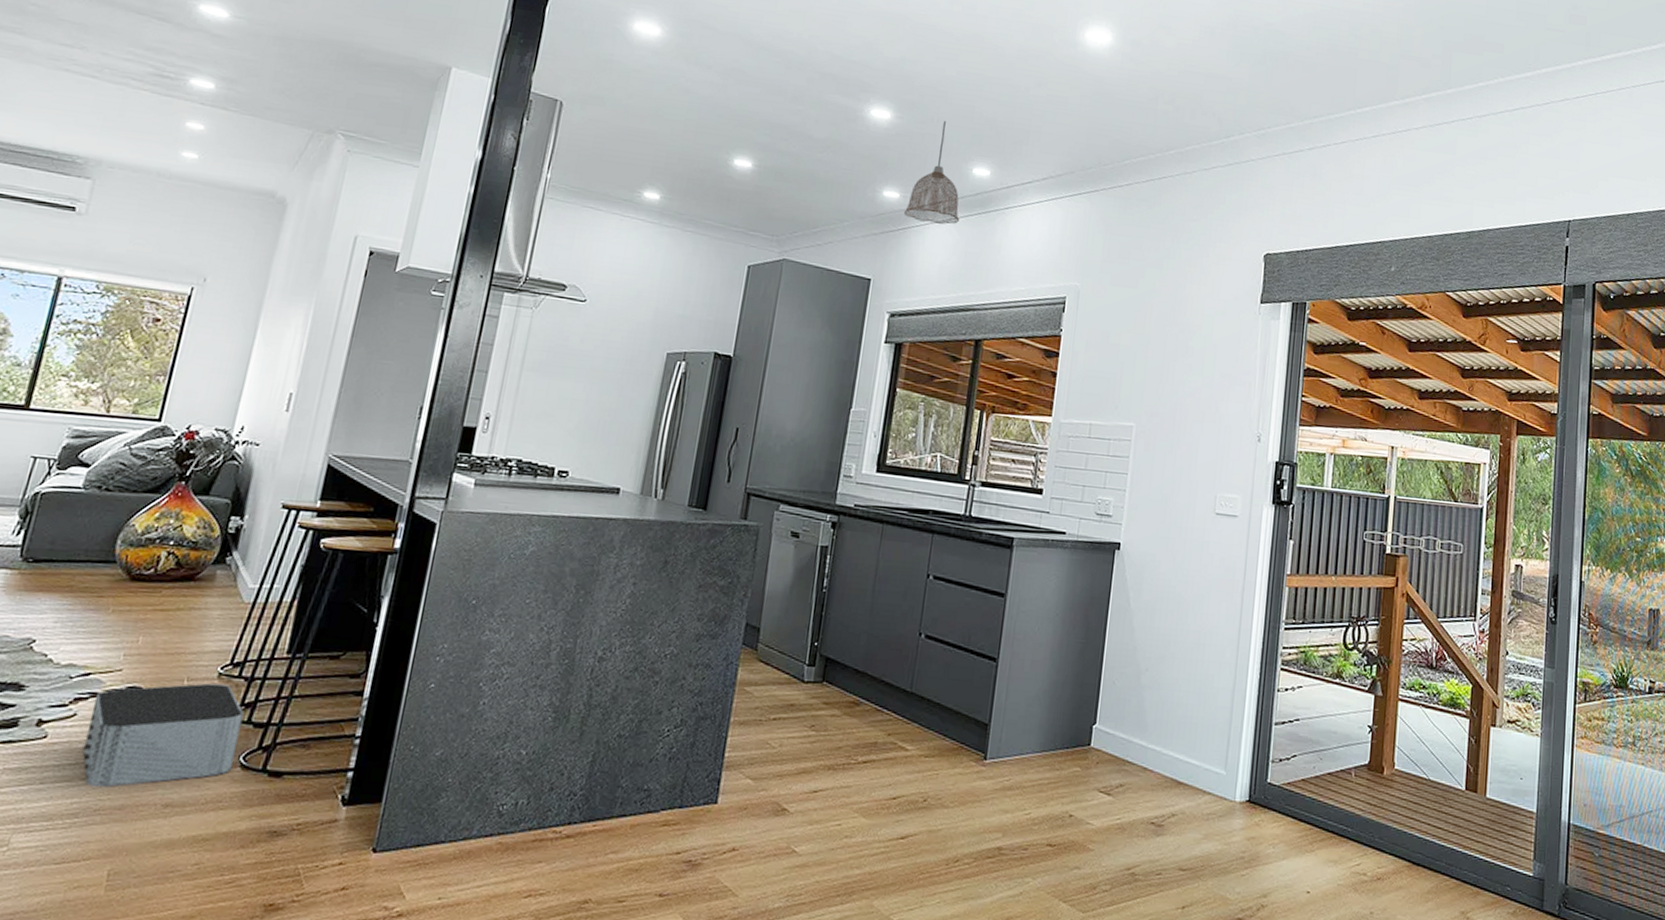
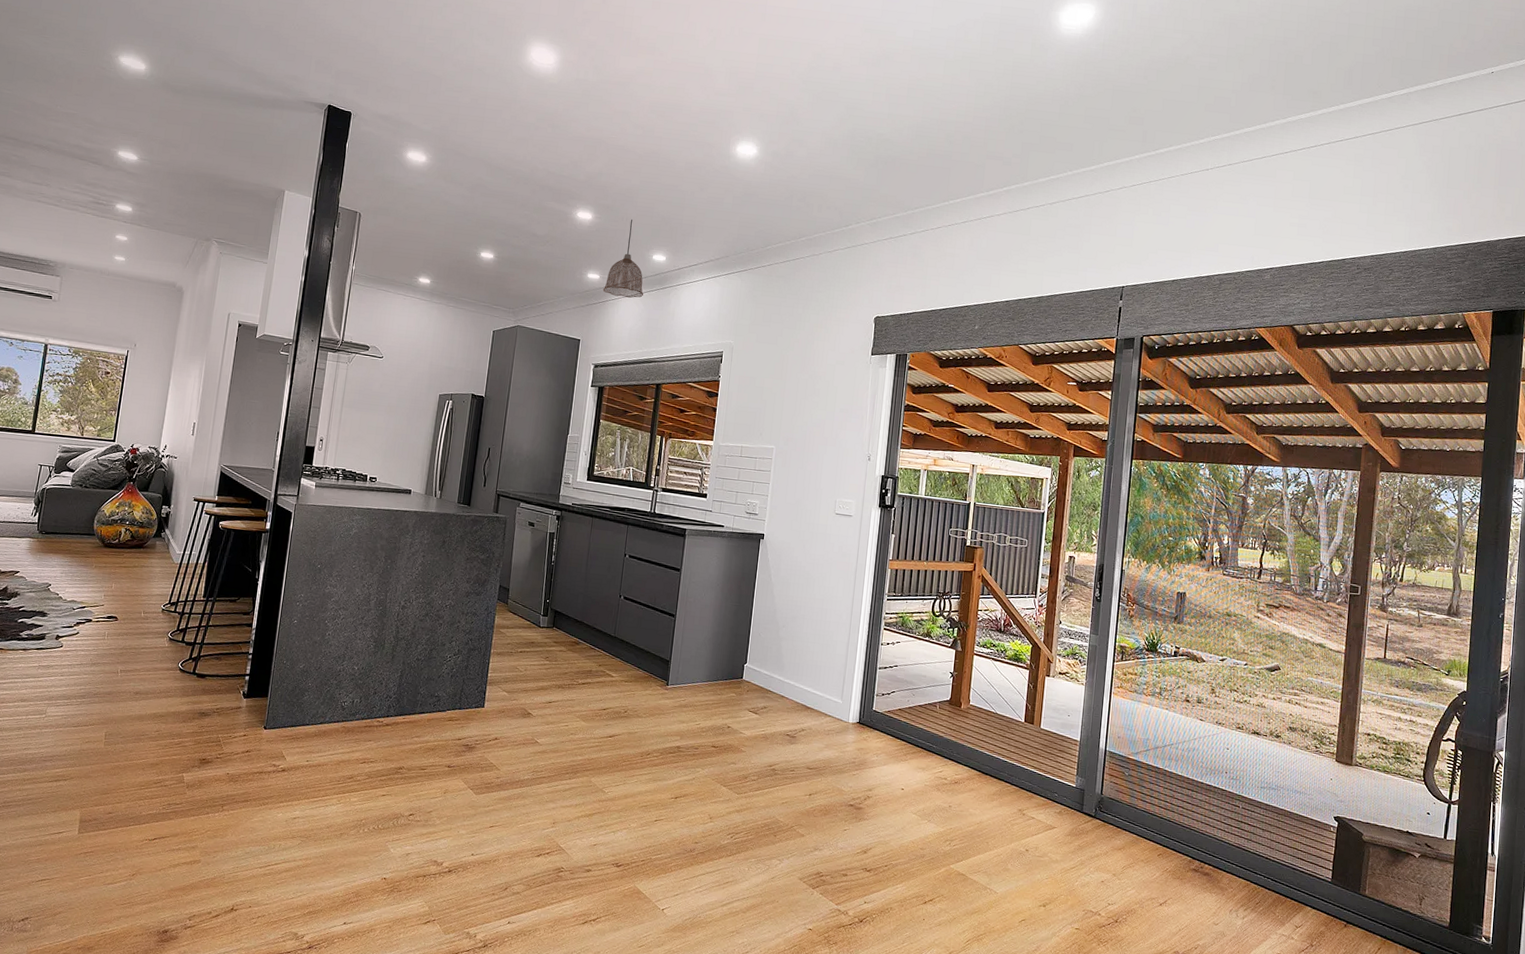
storage bin: present [82,683,245,787] -> none [84,615,180,680]

